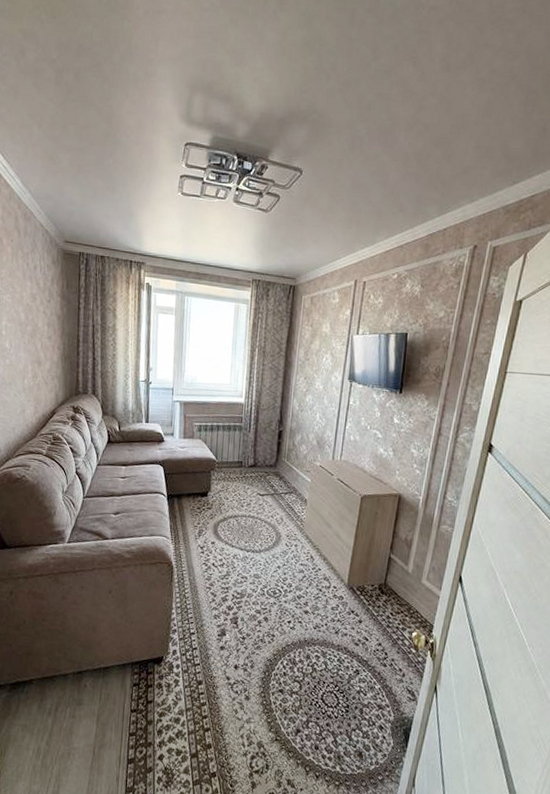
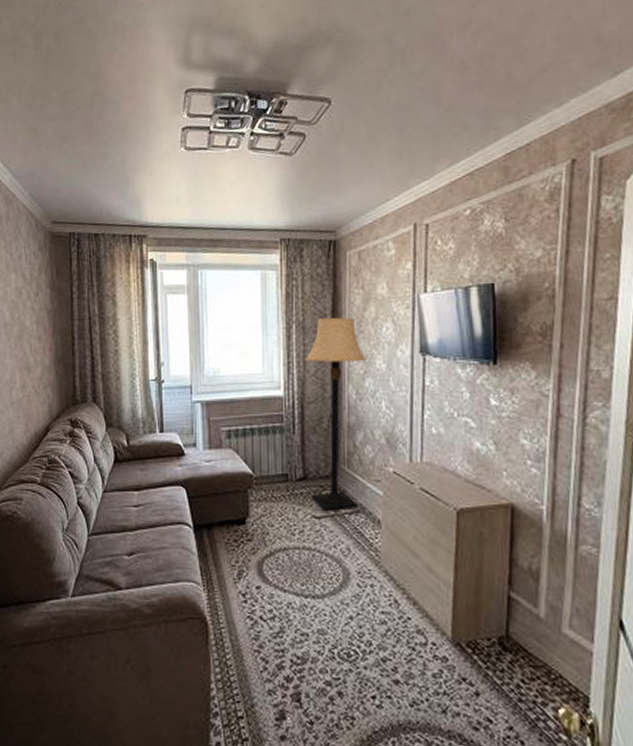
lamp: none [258,346,309,491] -> present [305,317,367,511]

